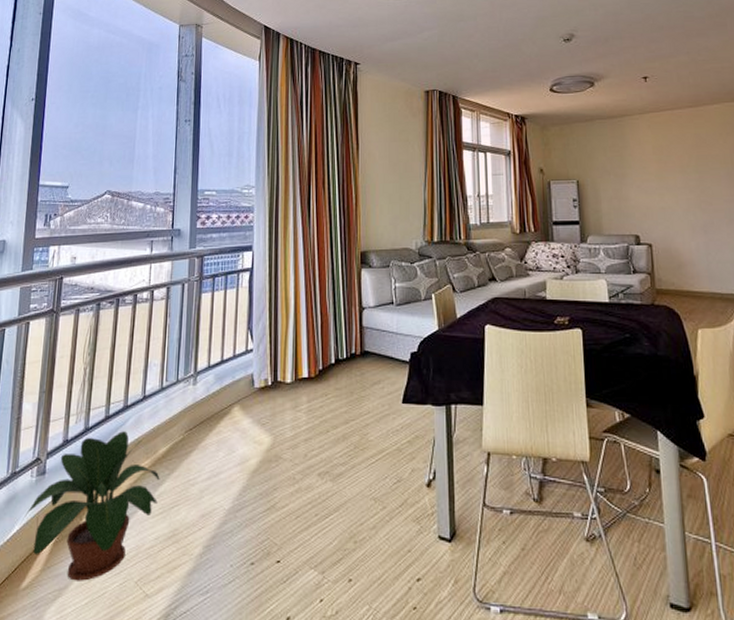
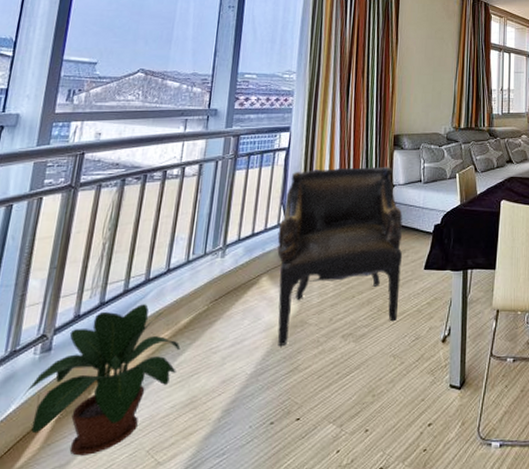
armchair: none [246,286,378,482] -> present [277,166,403,347]

